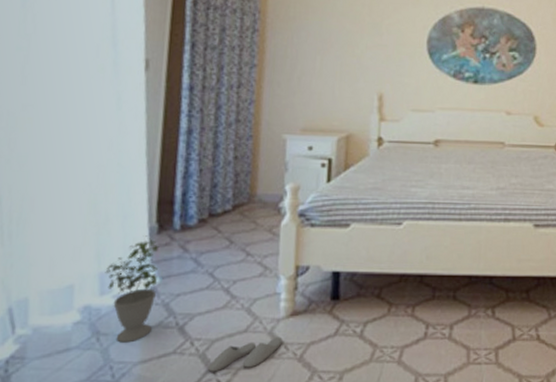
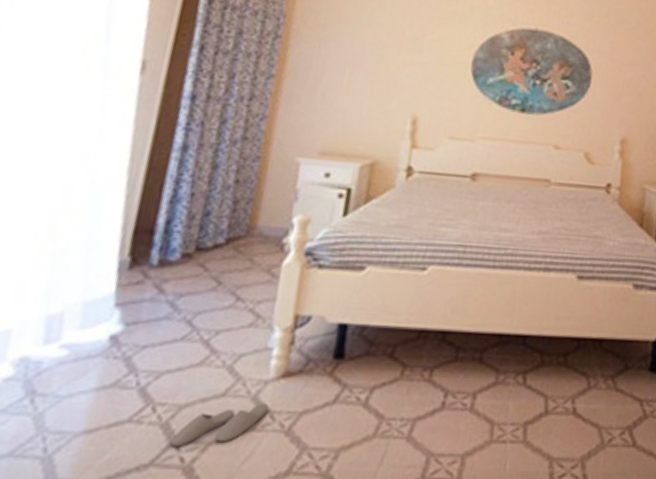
potted plant: present [105,235,160,343] -> none [54,271,129,407]

